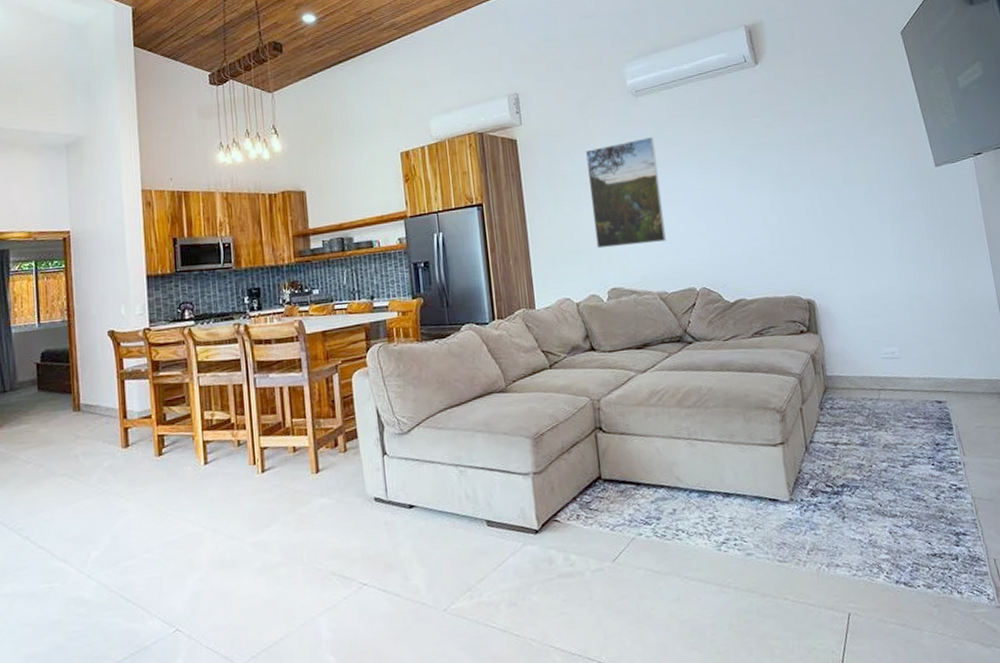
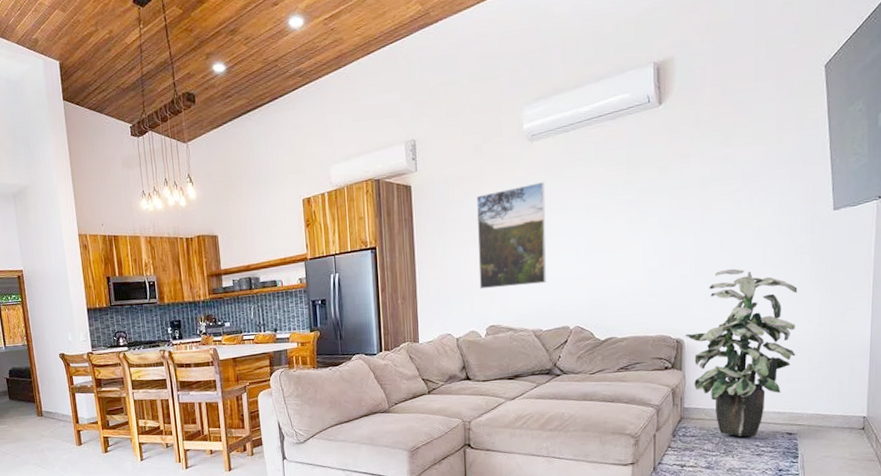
indoor plant: none [816,224,929,407] -> present [686,268,798,437]

